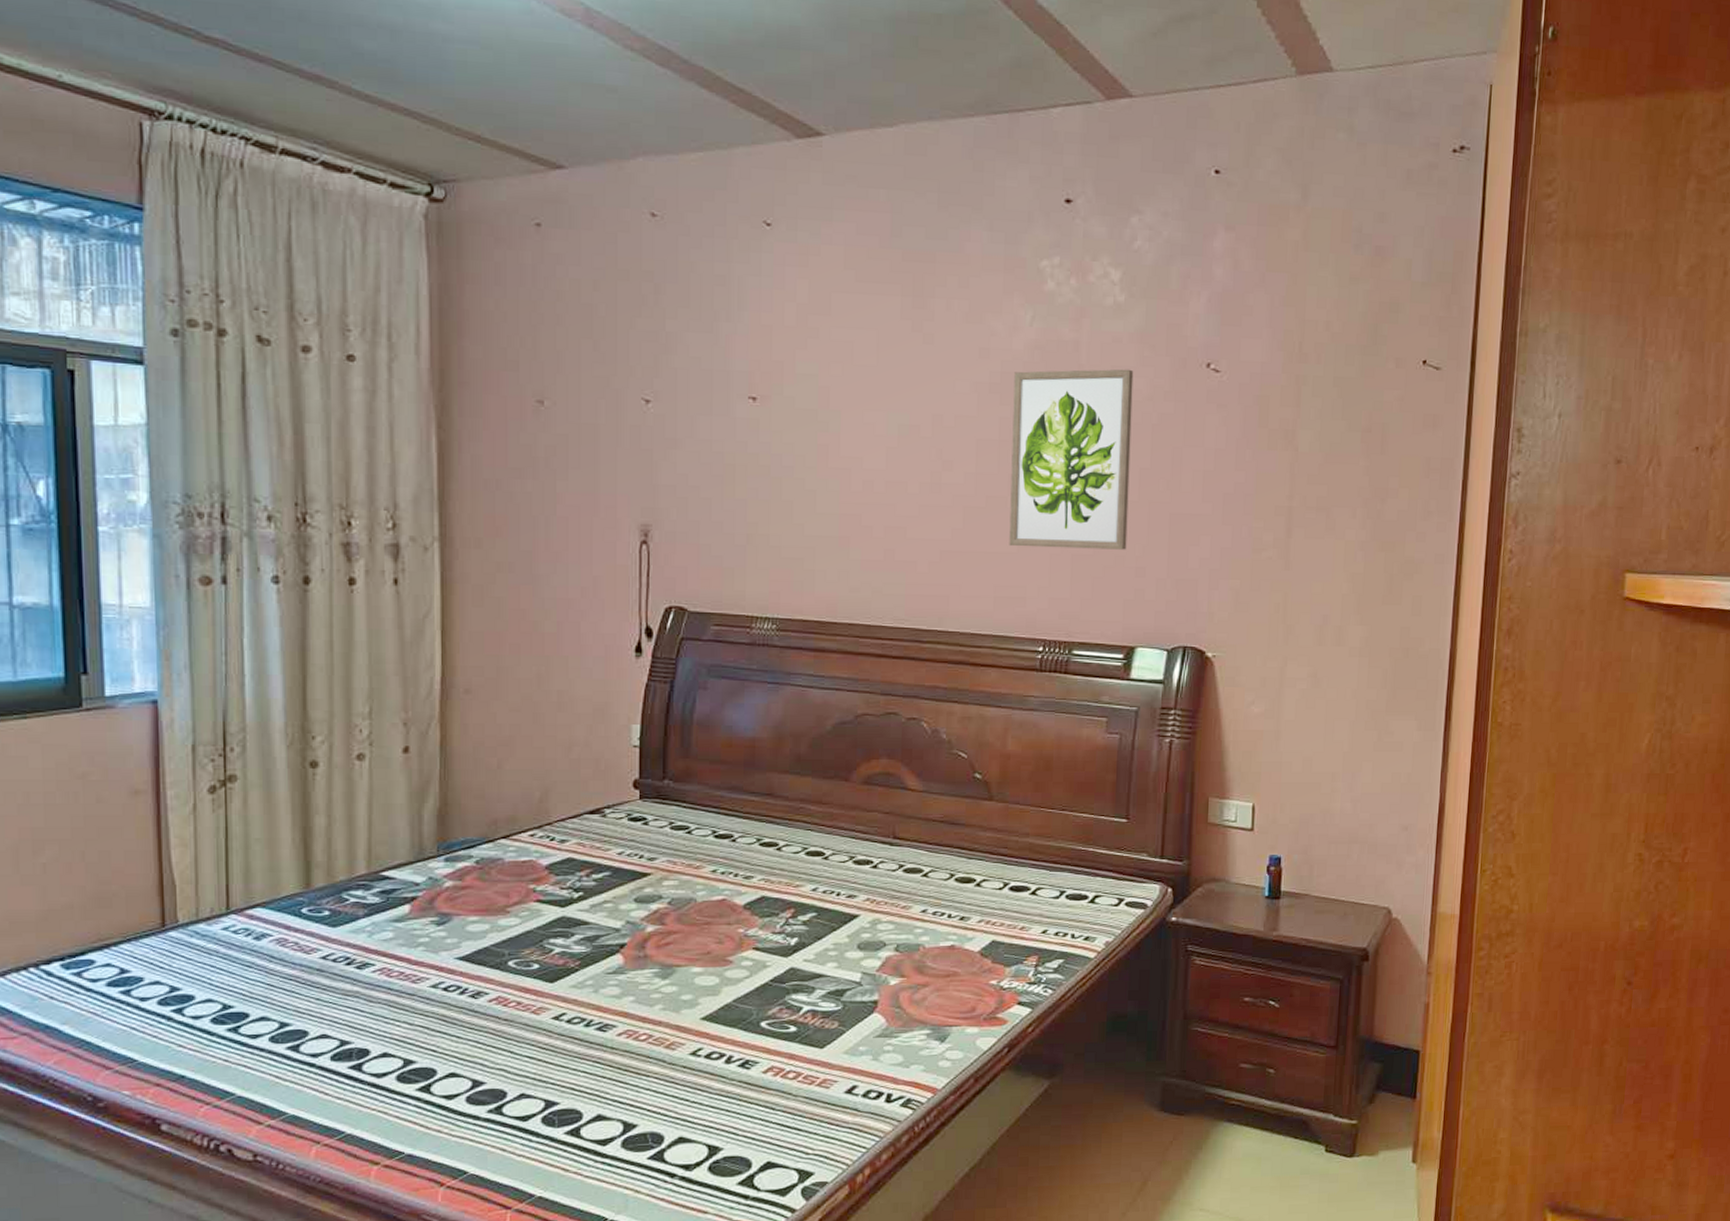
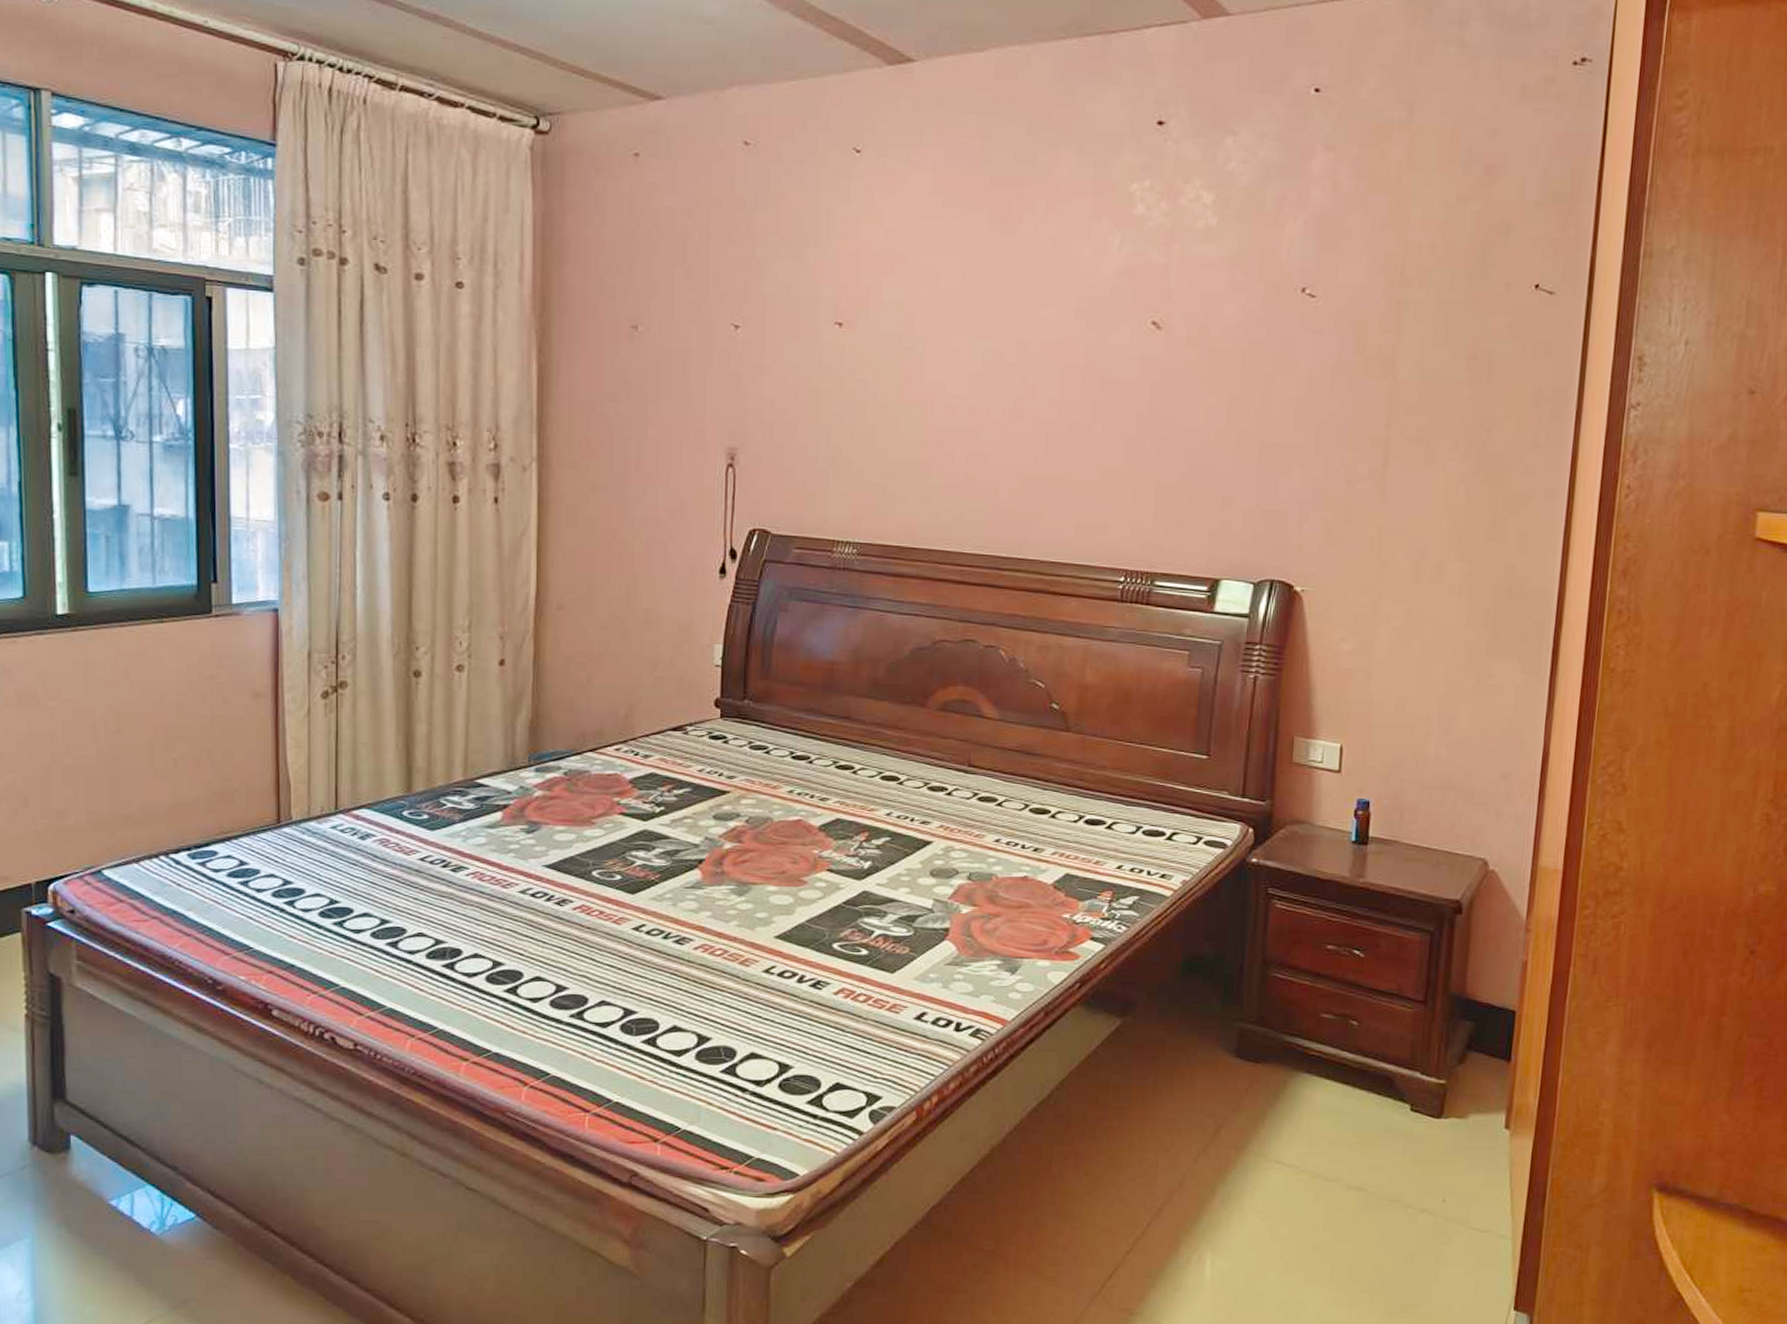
wall art: present [1009,369,1134,550] -> none [1092,294,1225,480]

